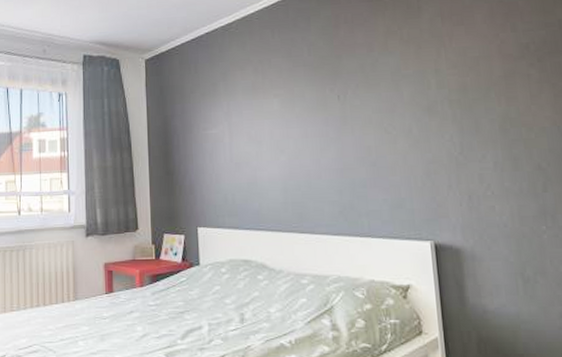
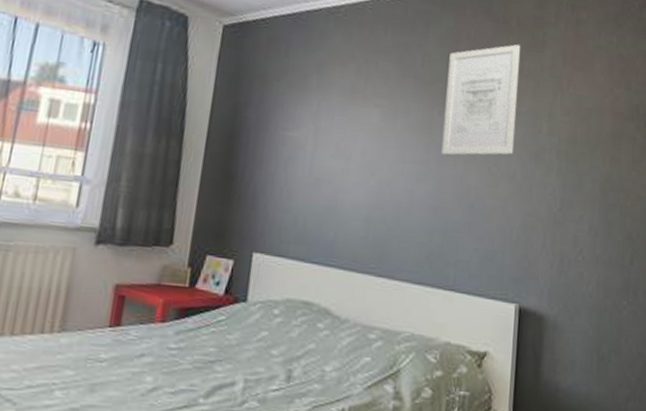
wall art: none [332,15,406,125] -> present [441,44,520,156]

